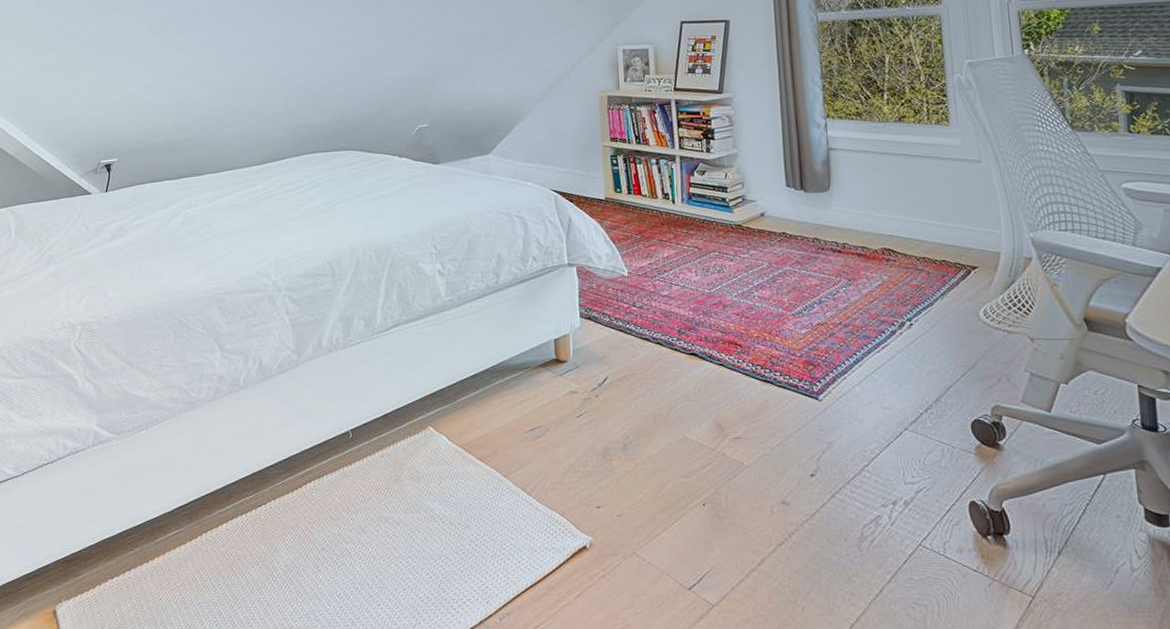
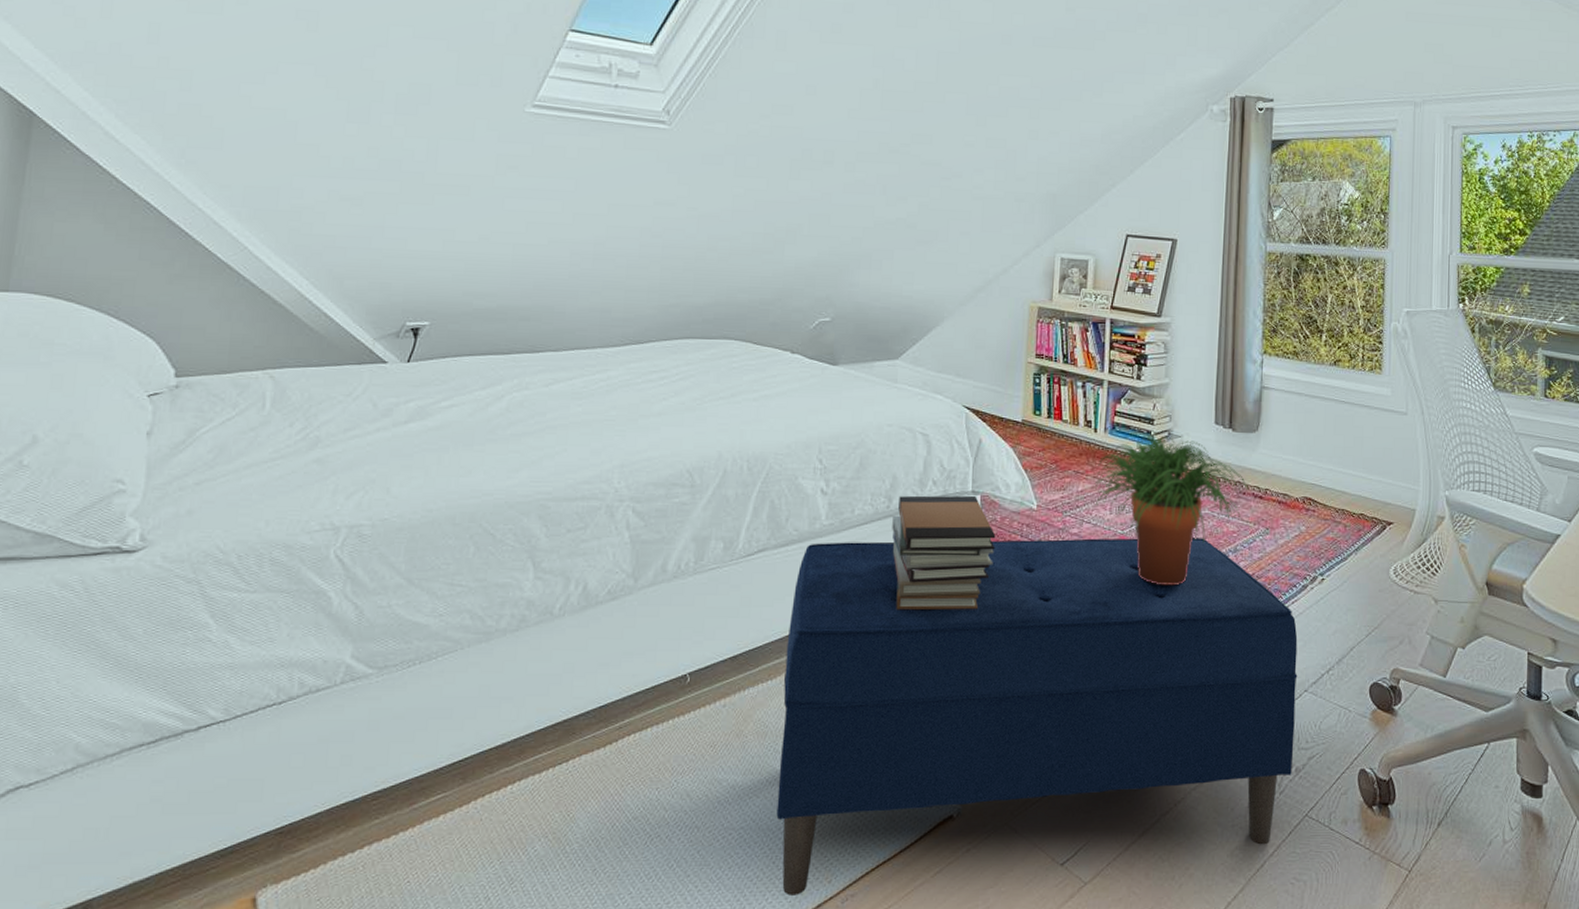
bench: none [426,292,901,613] -> present [776,538,1298,896]
book stack: none [502,268,595,371] -> present [892,495,996,611]
potted plant: none [678,201,827,338] -> present [1094,435,1250,586]

